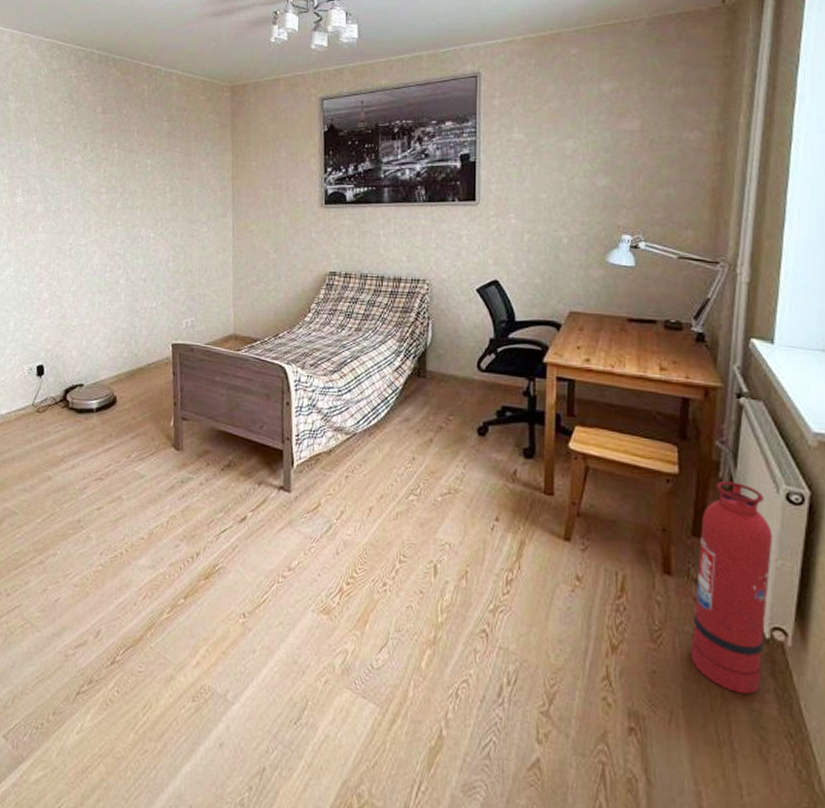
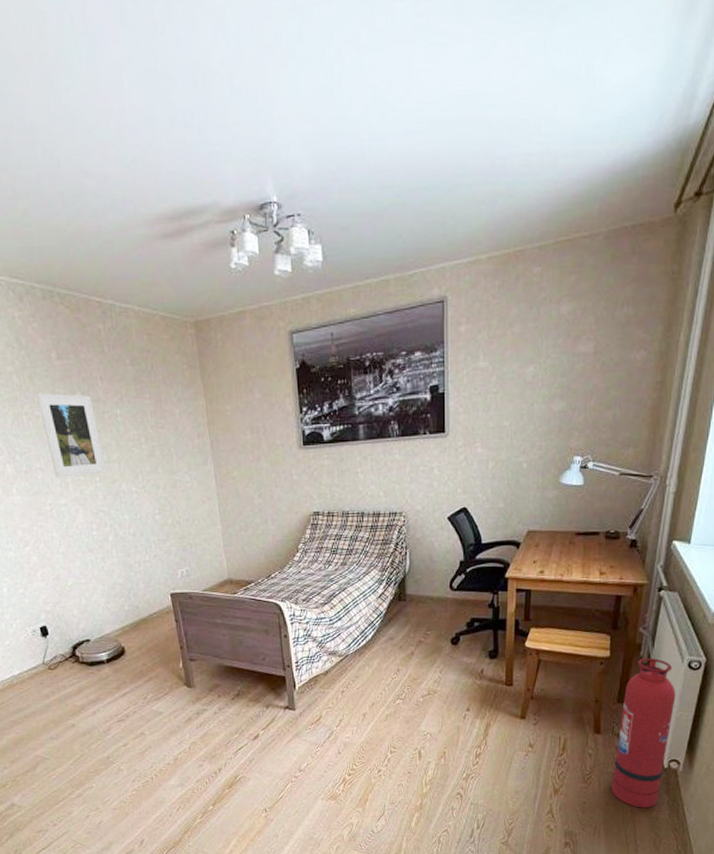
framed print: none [76,142,129,220] -> present [35,393,107,478]

